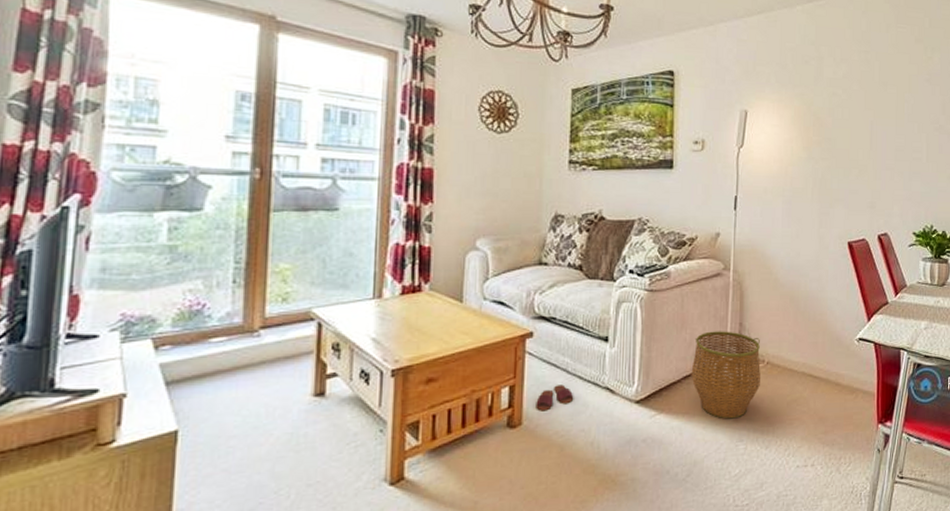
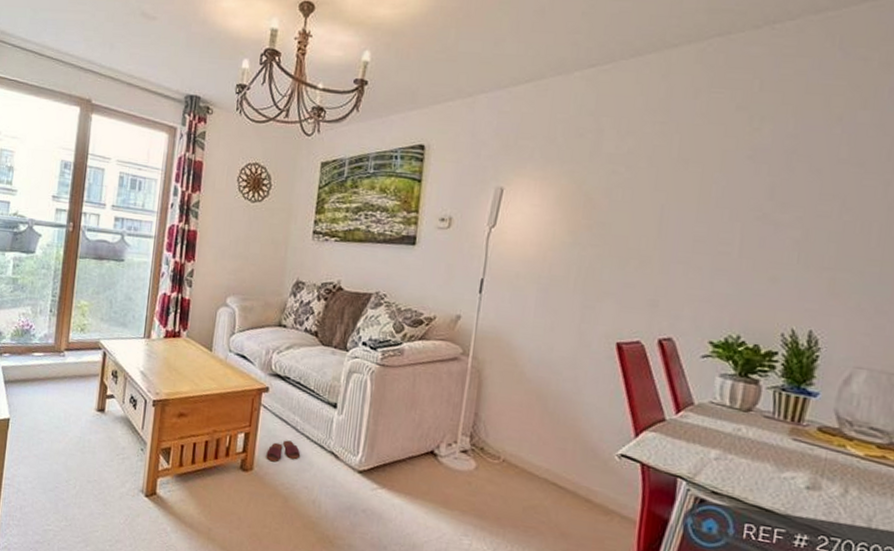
basket: present [691,331,761,419] -> none [417,415,497,511]

